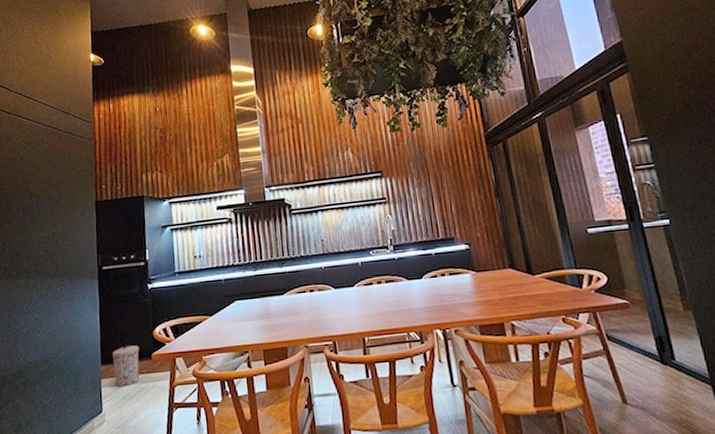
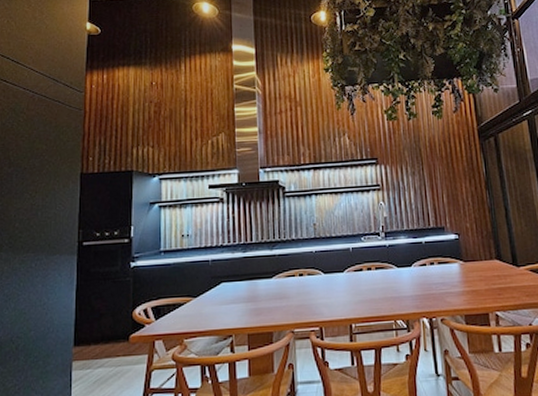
trash can: present [112,345,140,388] -> none [86,325,116,371]

